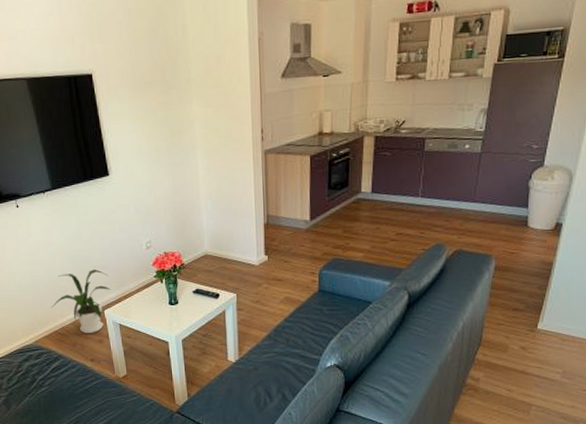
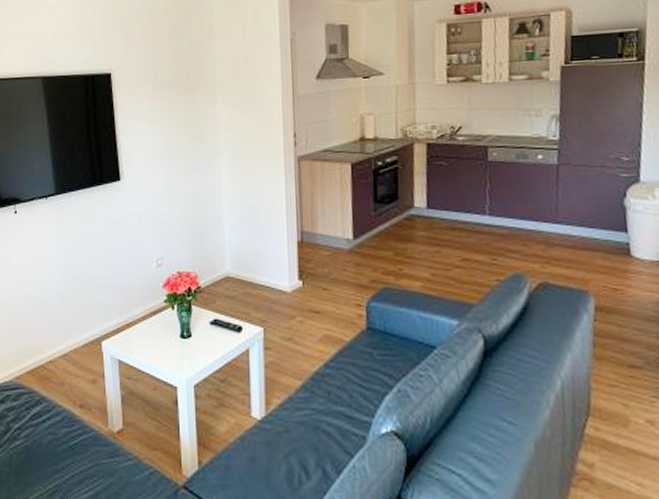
house plant: present [51,269,111,333] -> none [40,289,112,370]

